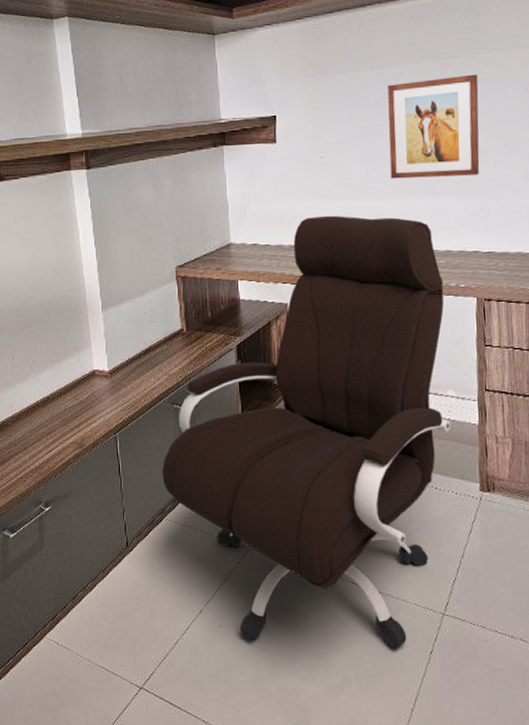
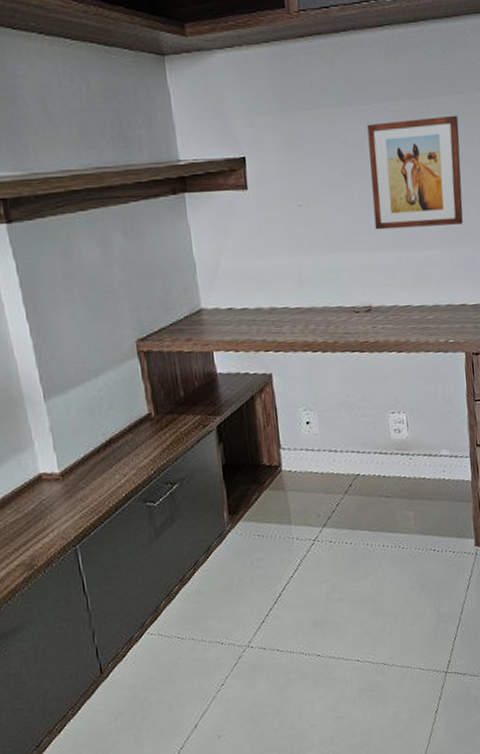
office chair: present [162,215,451,648] -> none [137,271,446,744]

